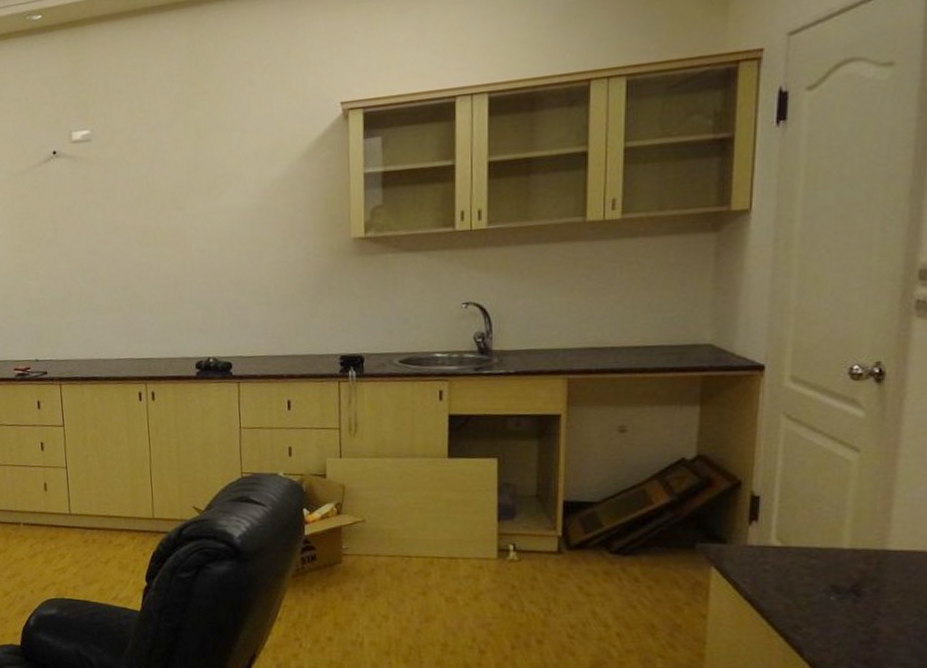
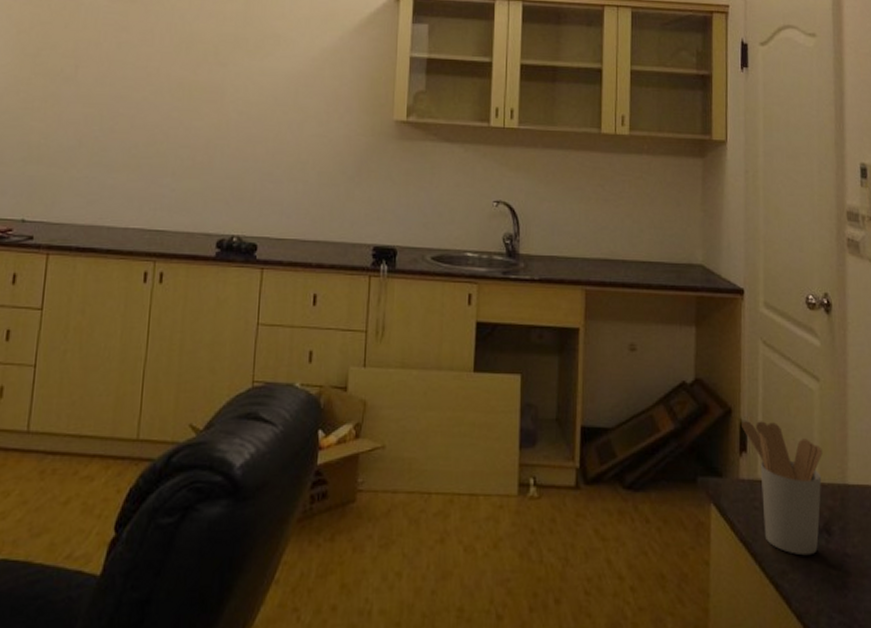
utensil holder: none [753,492,857,613] -> present [742,421,822,556]

